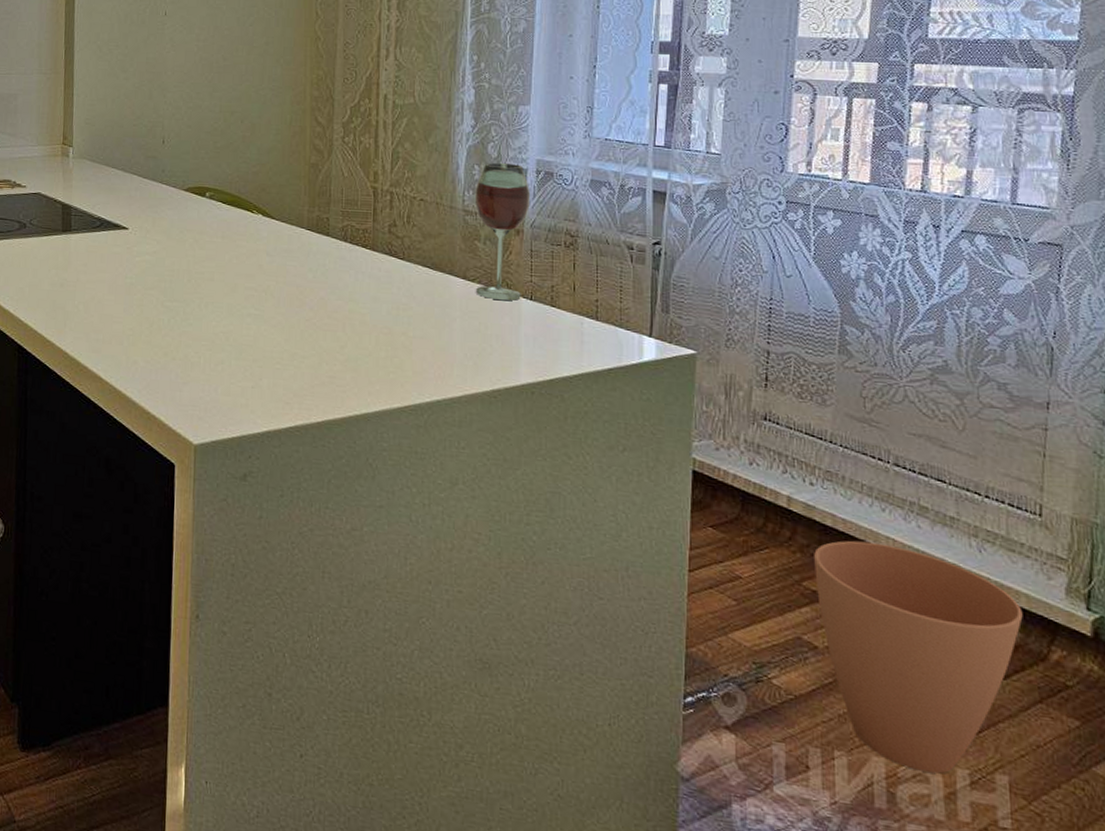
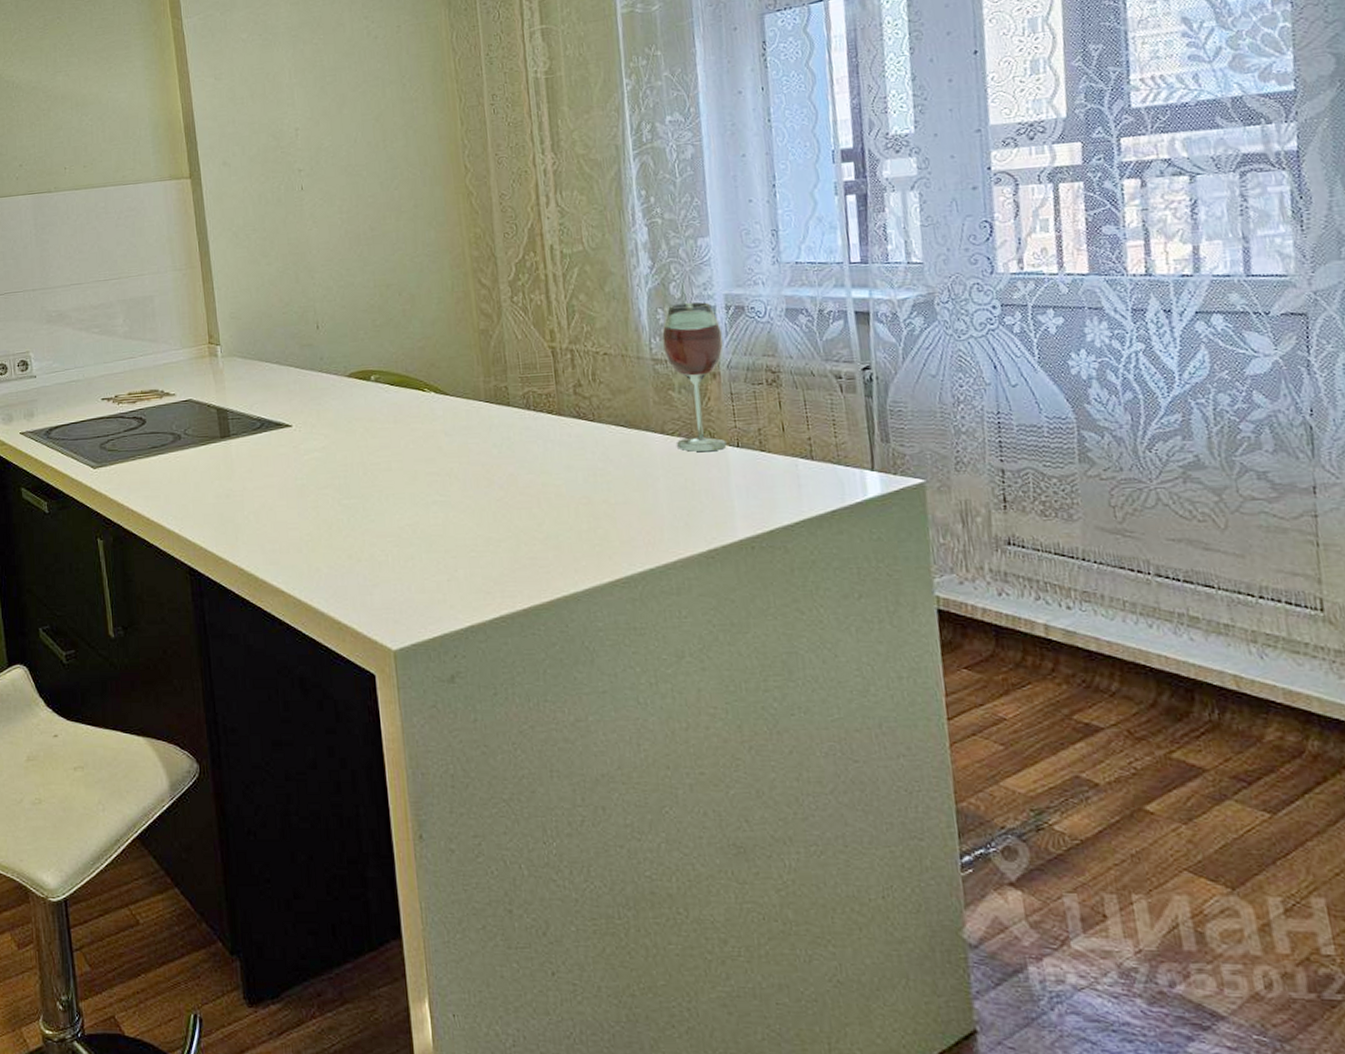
flower pot: present [814,540,1023,774] -> none [1081,662,1318,905]

